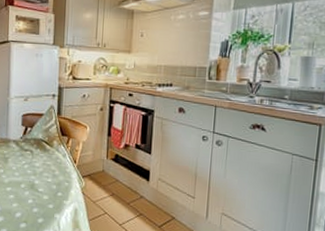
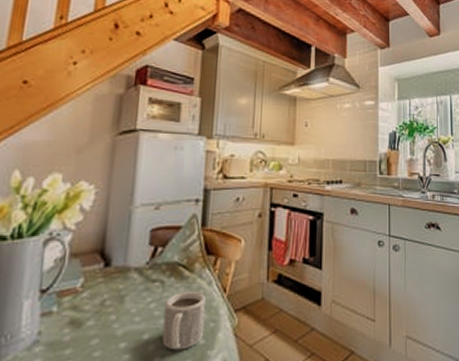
mug: none [33,159,62,198] -> present [162,290,207,351]

